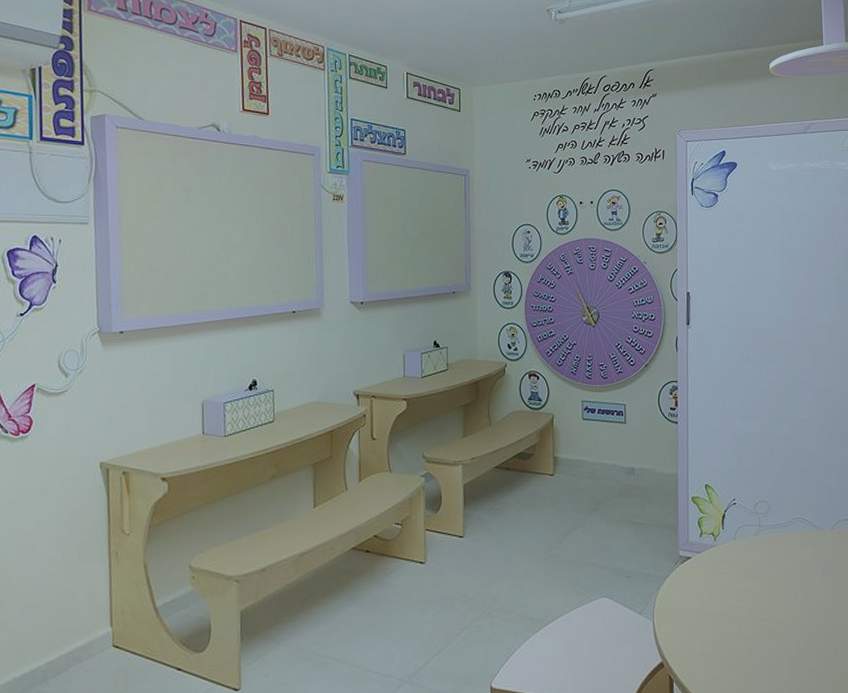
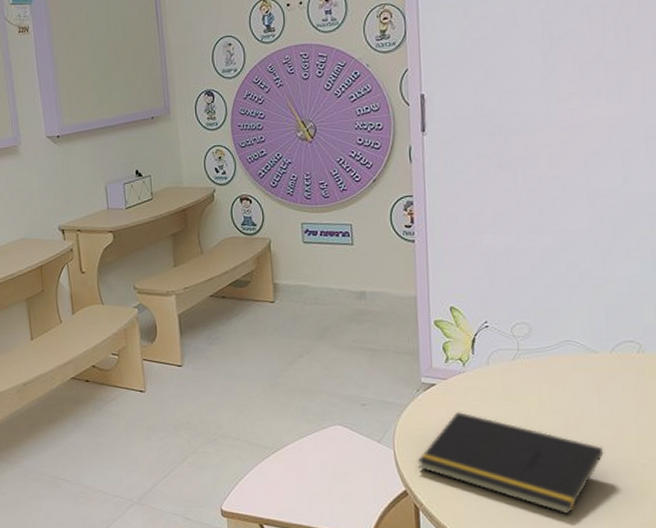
notepad: none [673,584,826,682] -> present [417,412,604,515]

